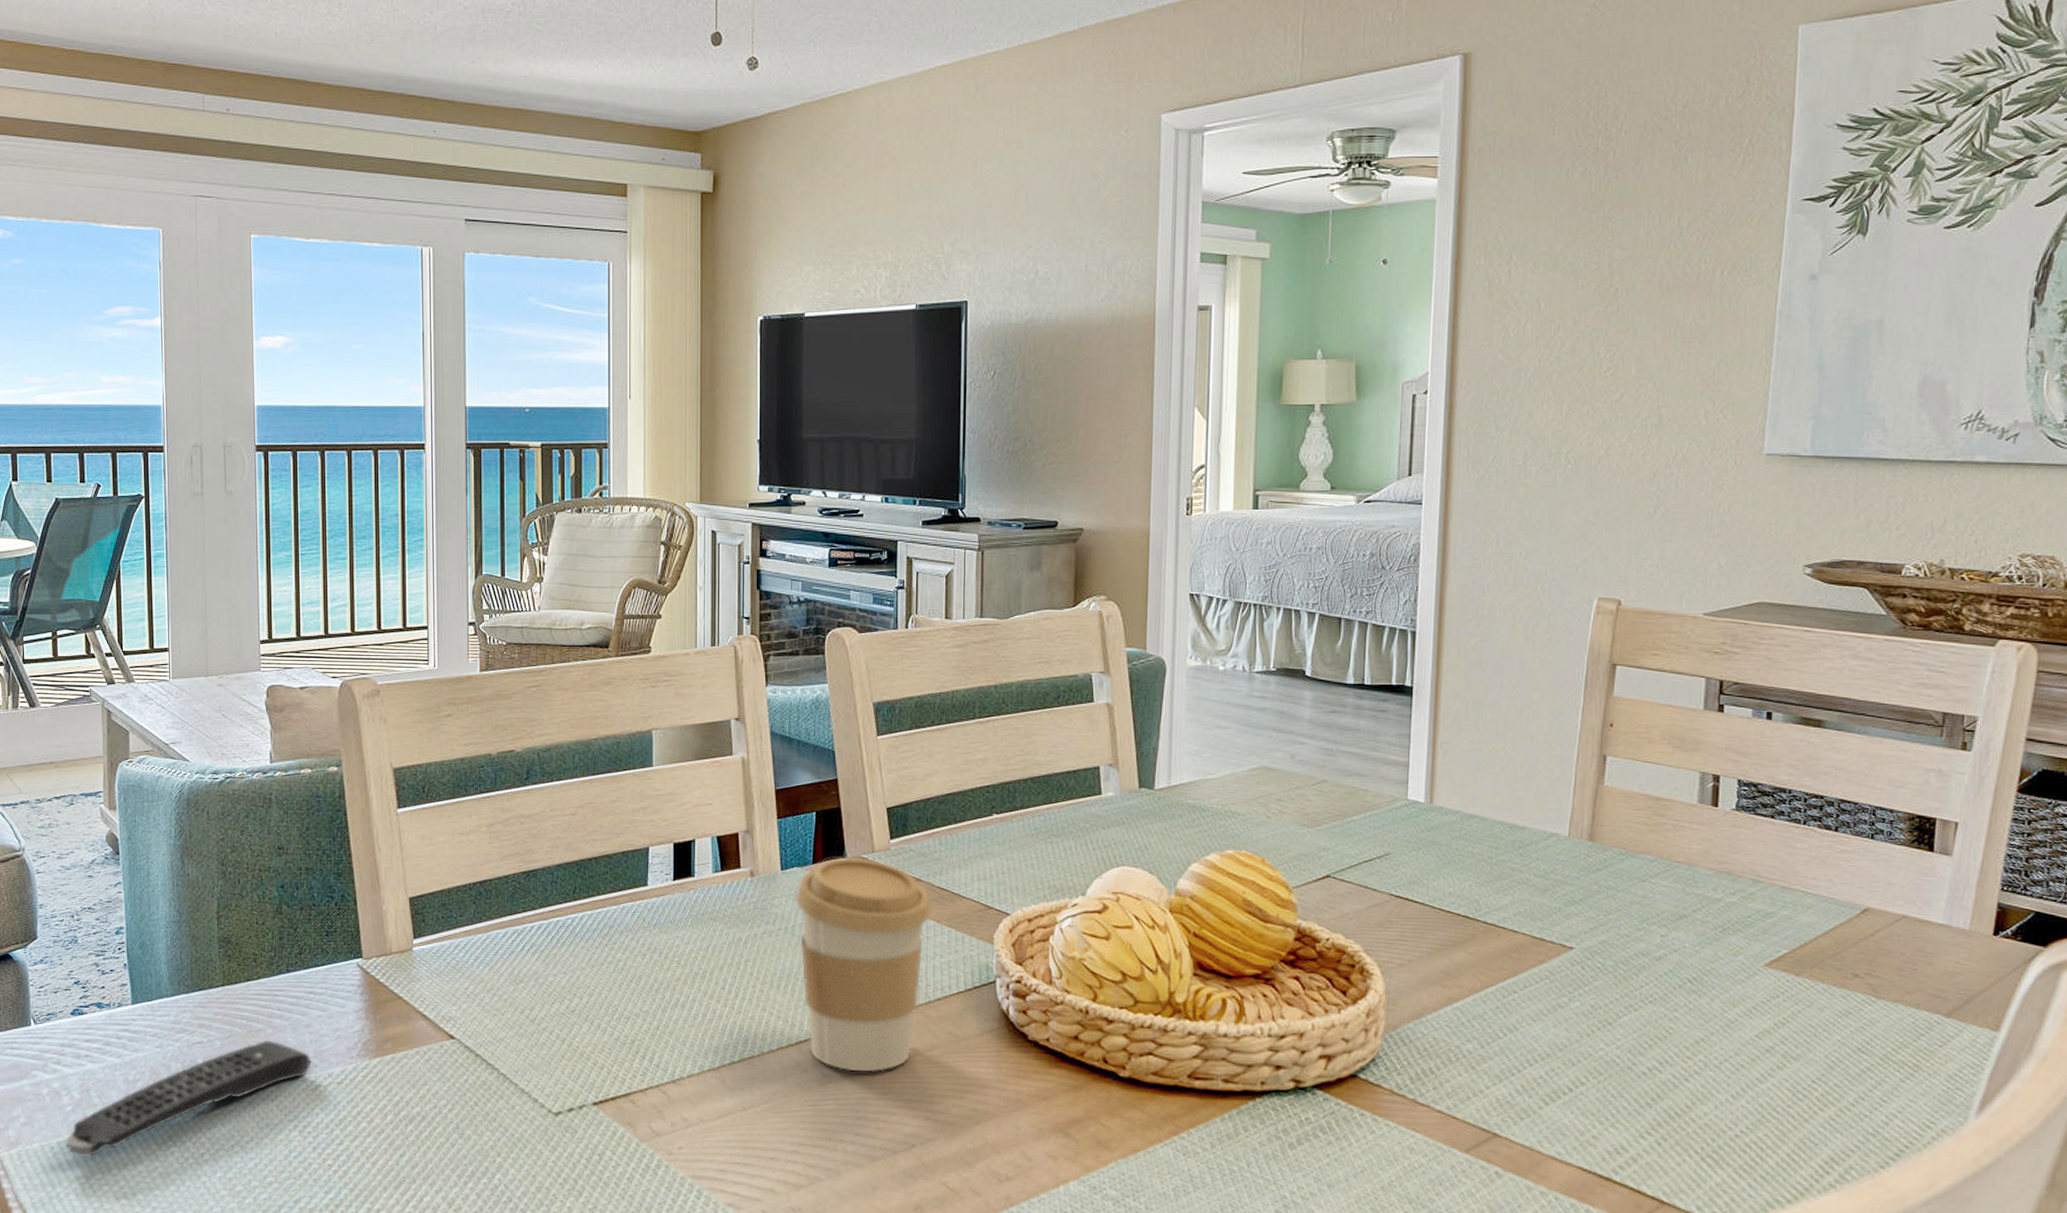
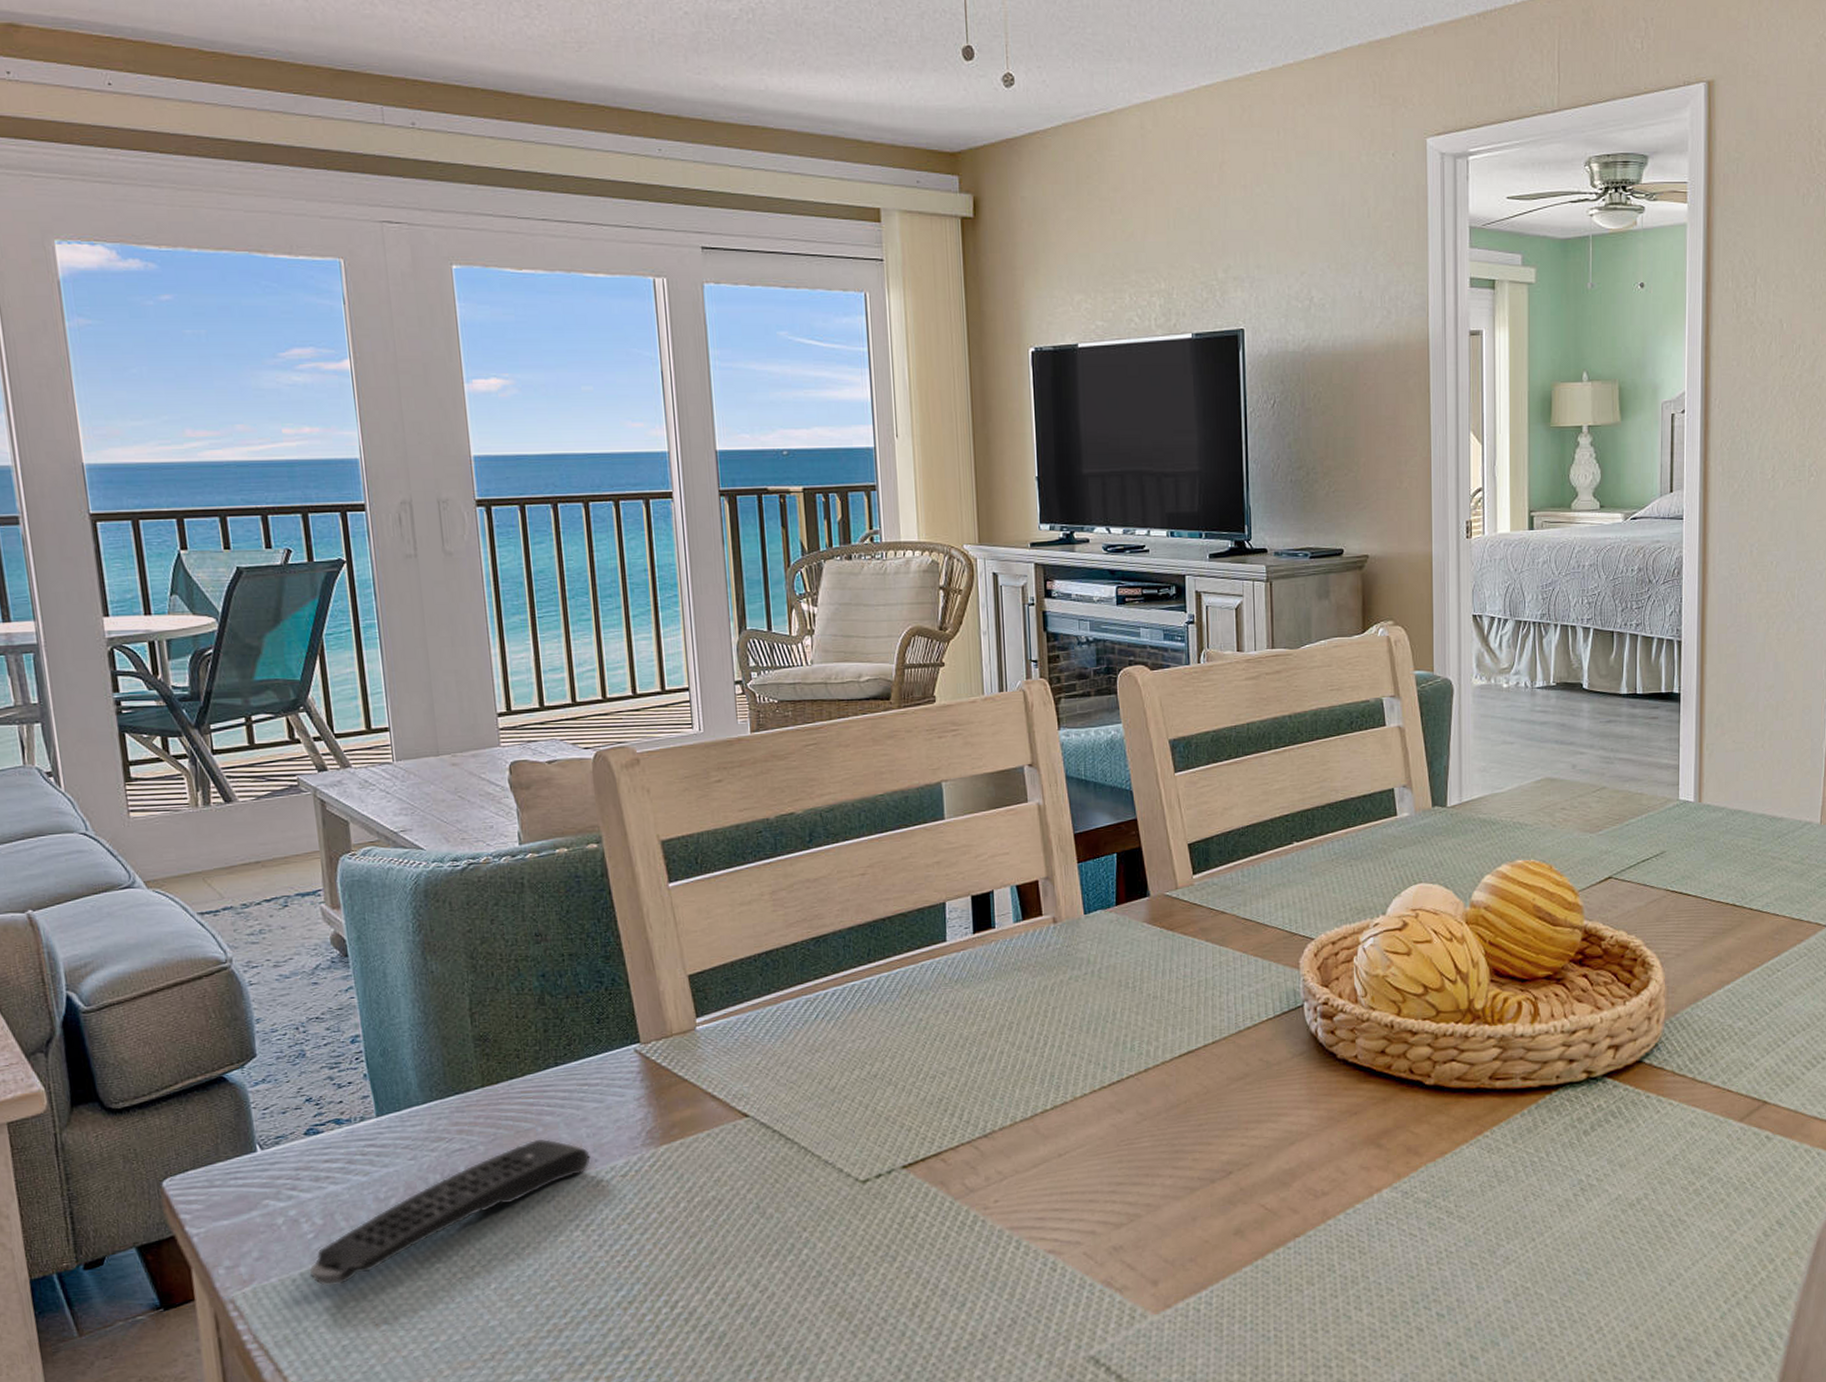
coffee cup: present [795,857,932,1072] -> none [1100,895,1238,1107]

